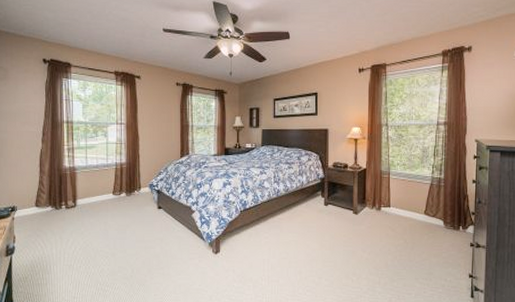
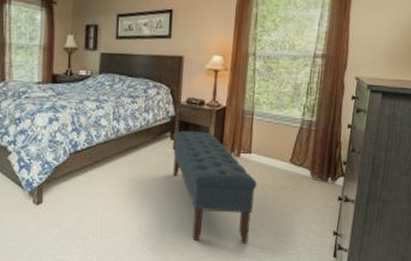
bench: none [323,190,398,286] -> present [173,131,258,244]

